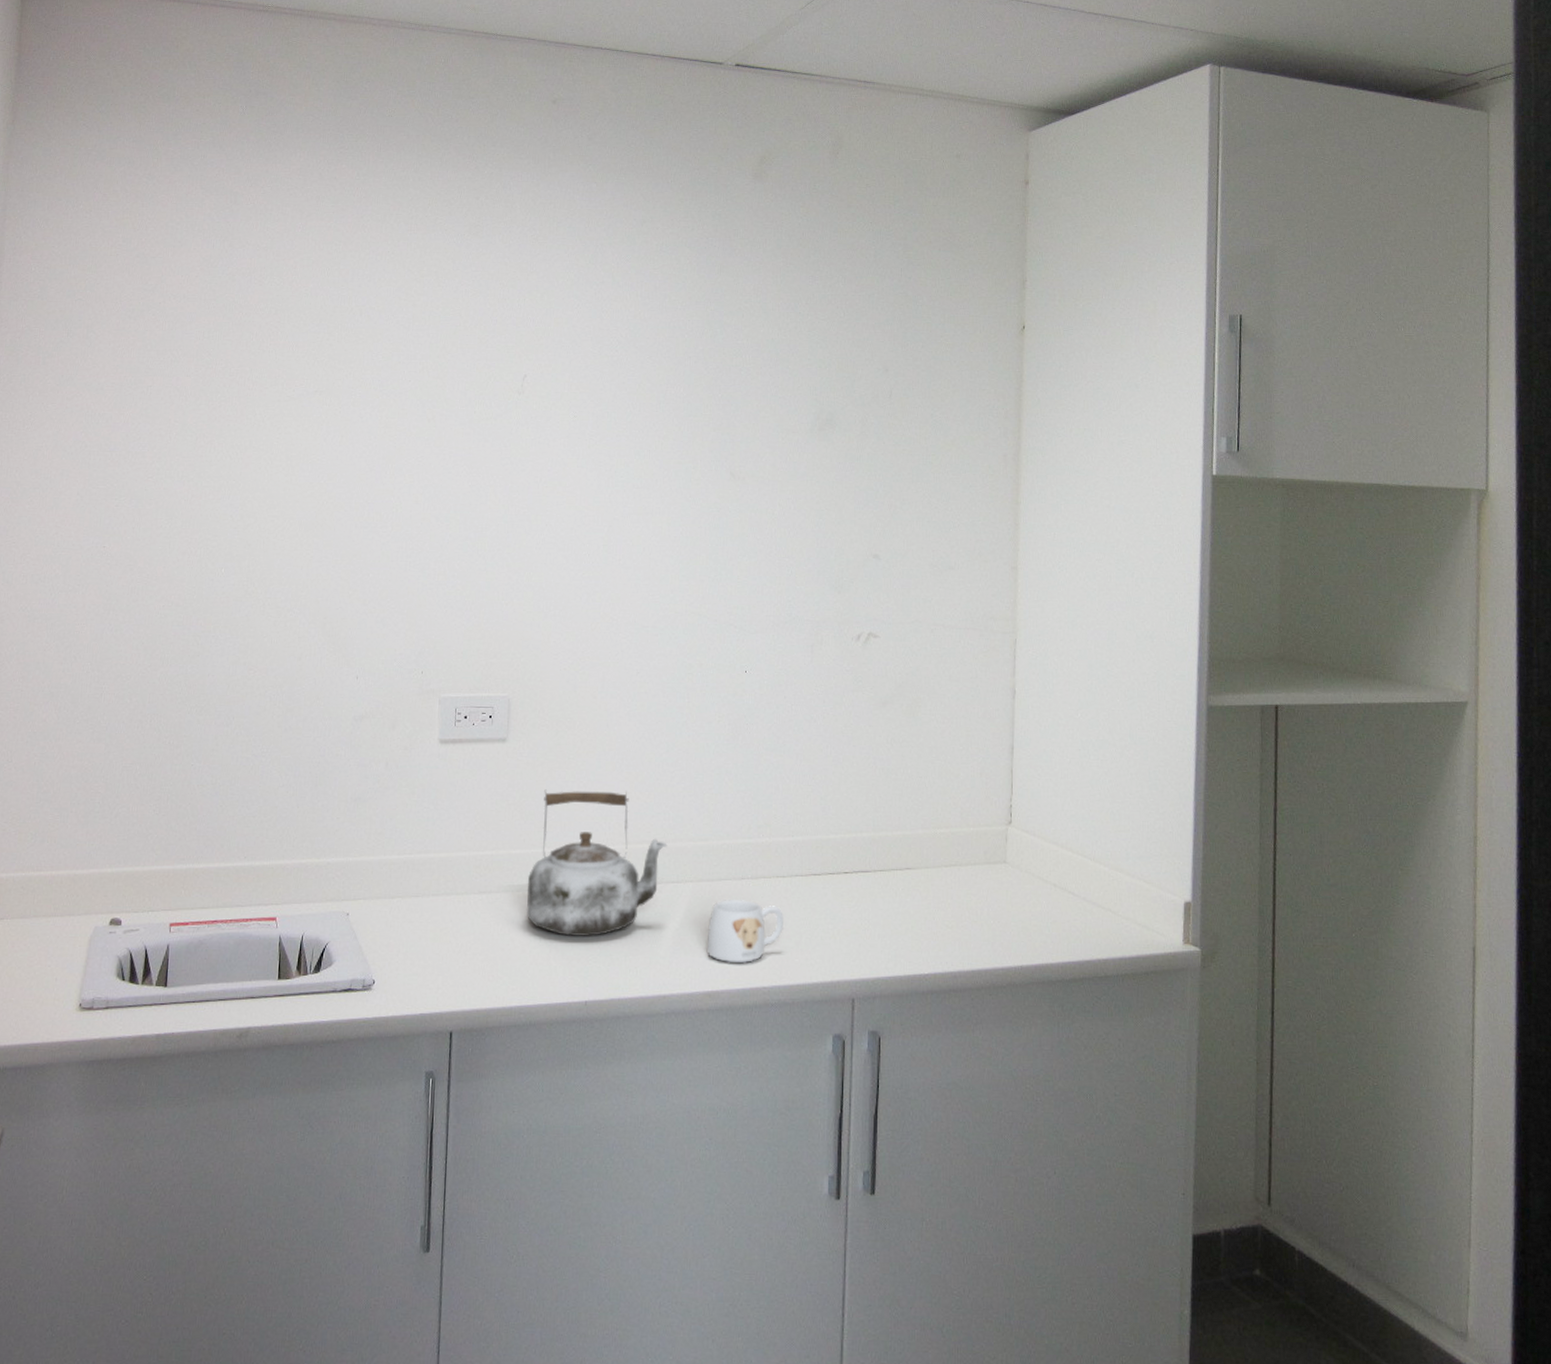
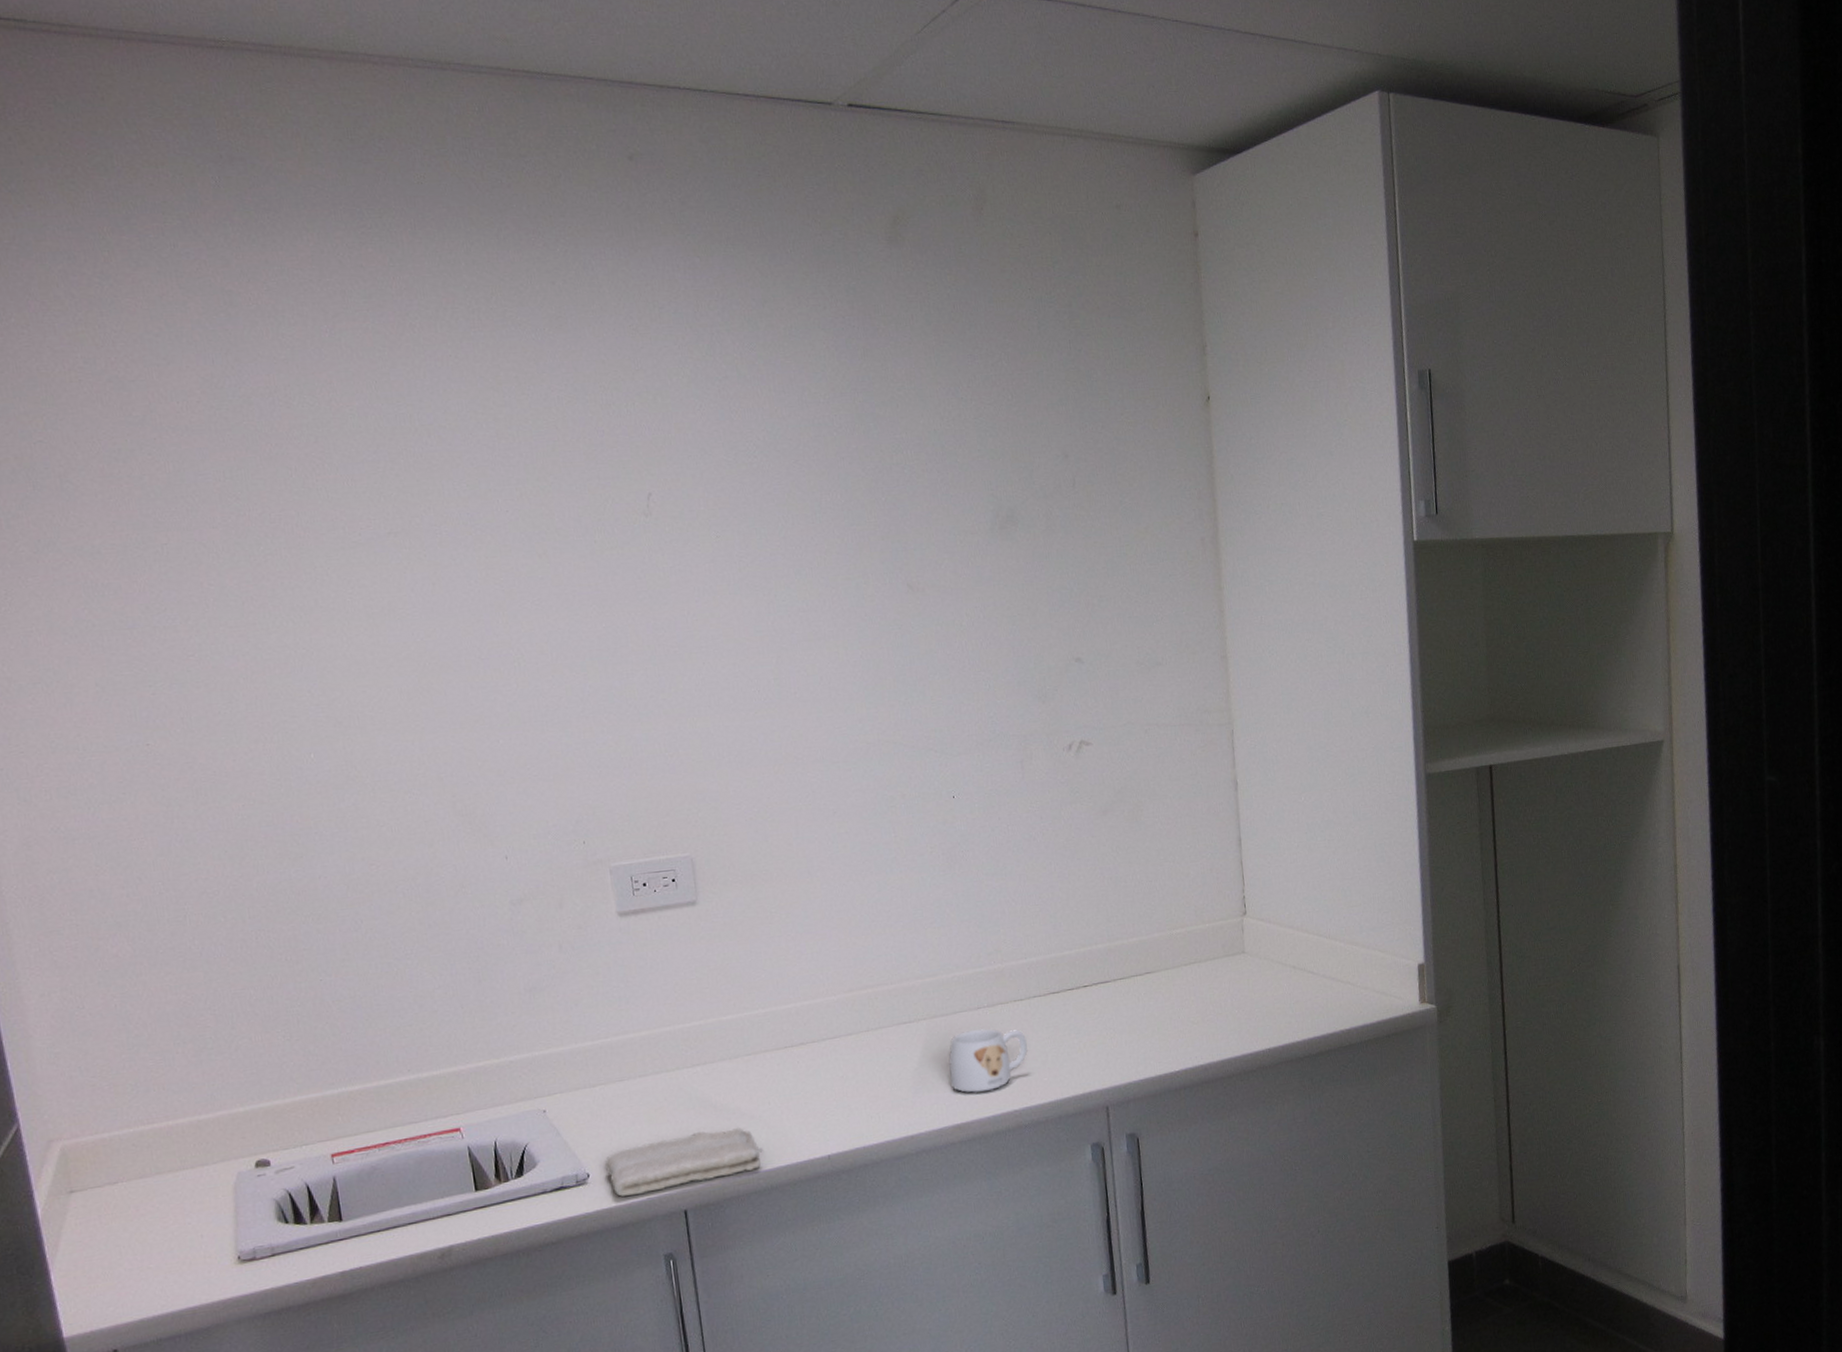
washcloth: none [389,956,528,1009] -> present [604,1127,763,1197]
kettle: present [527,789,668,936] -> none [745,939,894,1095]

